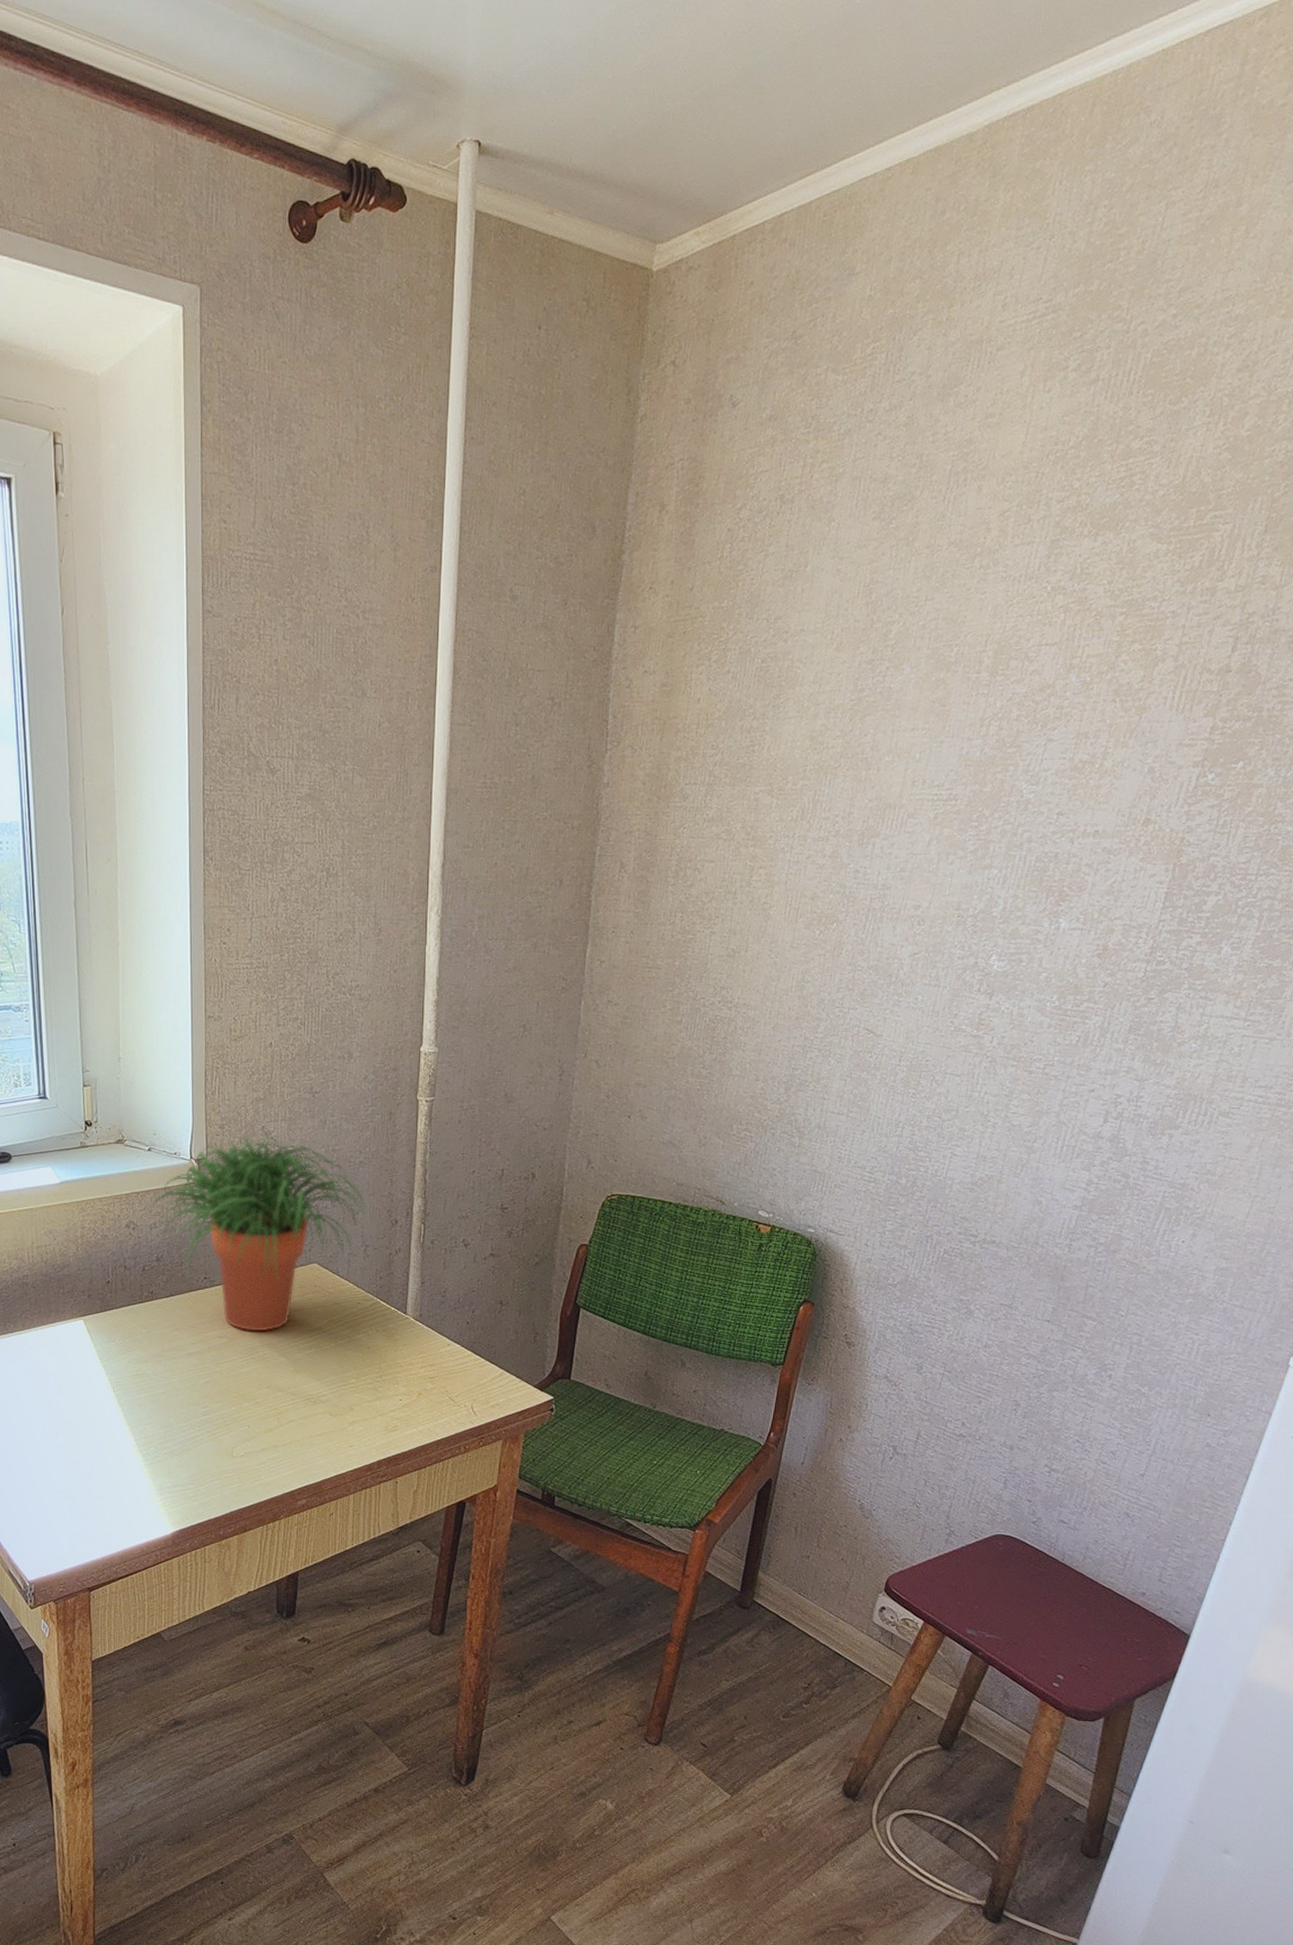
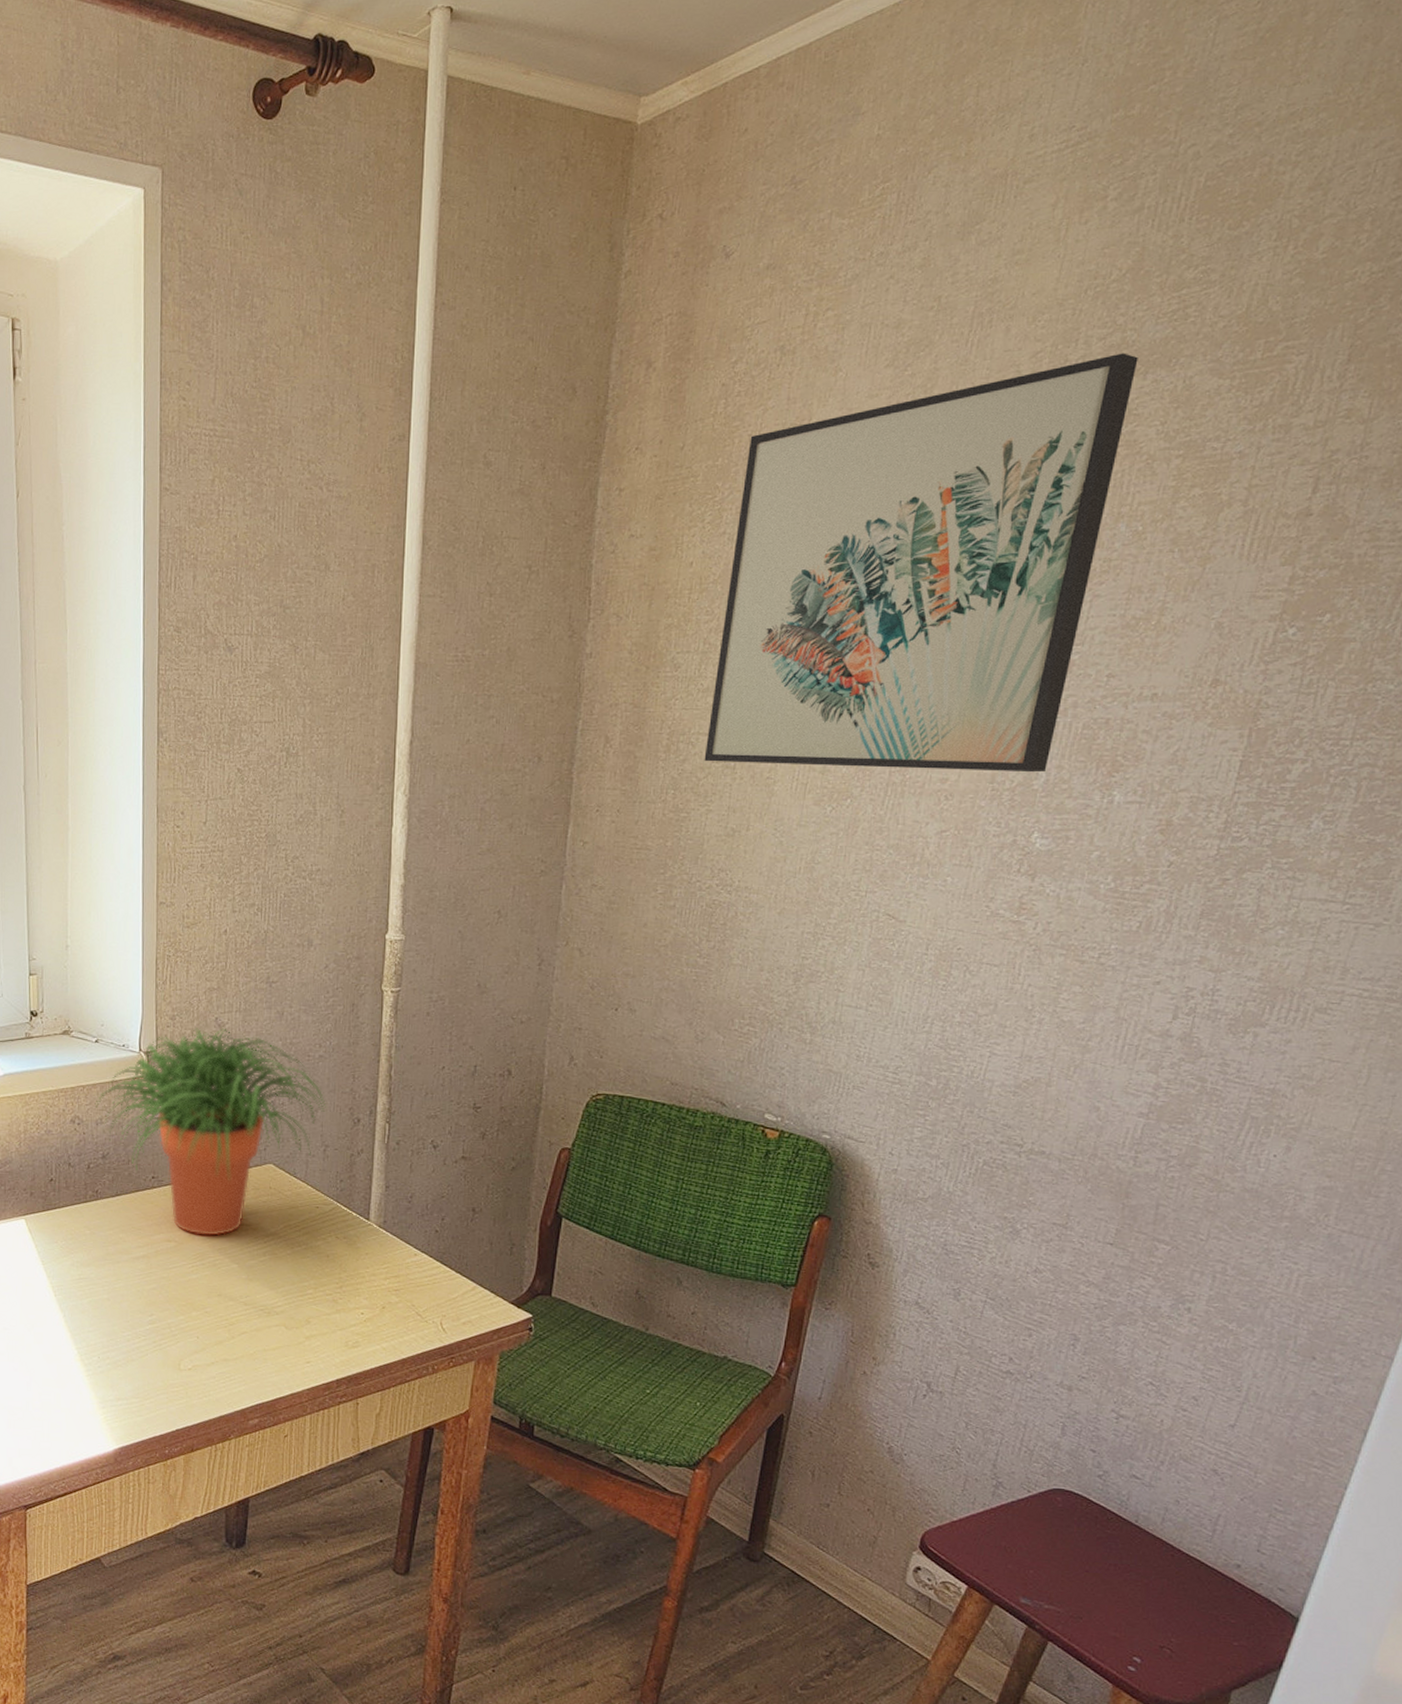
wall art: none [709,515,1091,901] -> present [704,353,1138,773]

